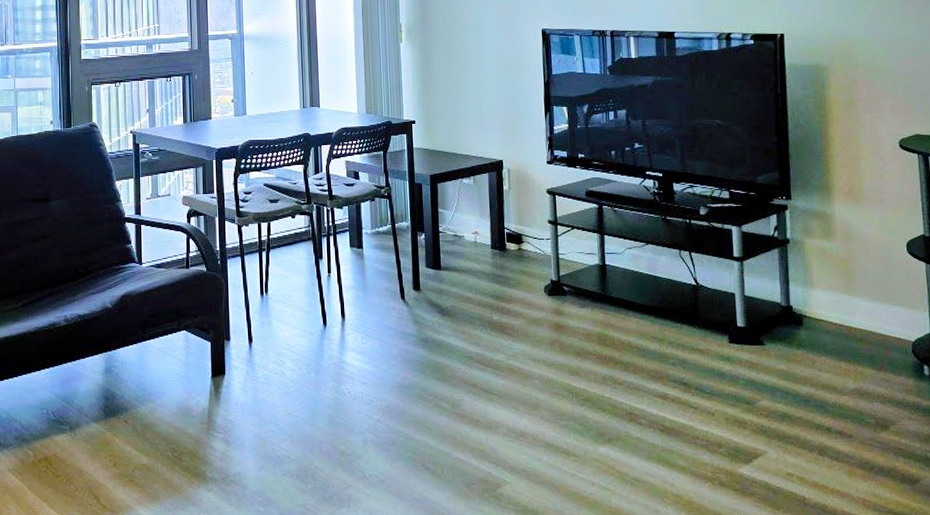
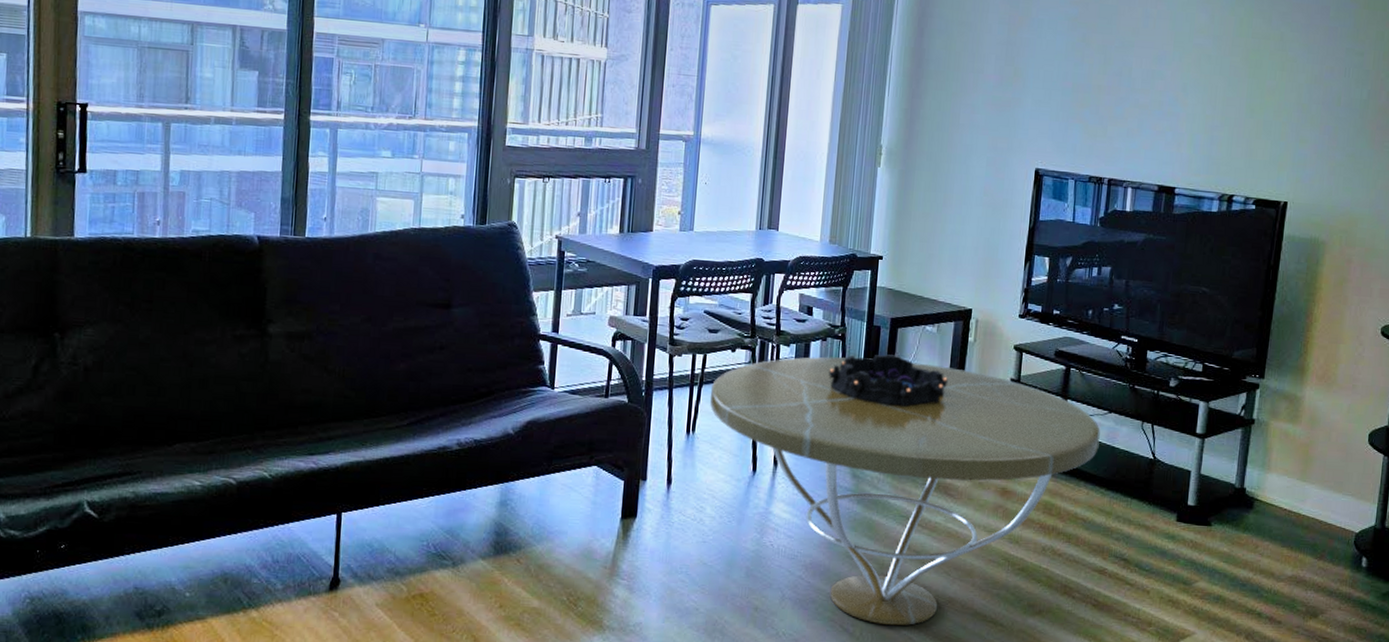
coffee table: none [277,213,642,462] -> present [709,356,1100,626]
decorative bowl: none [381,208,490,256] -> present [829,354,948,408]

